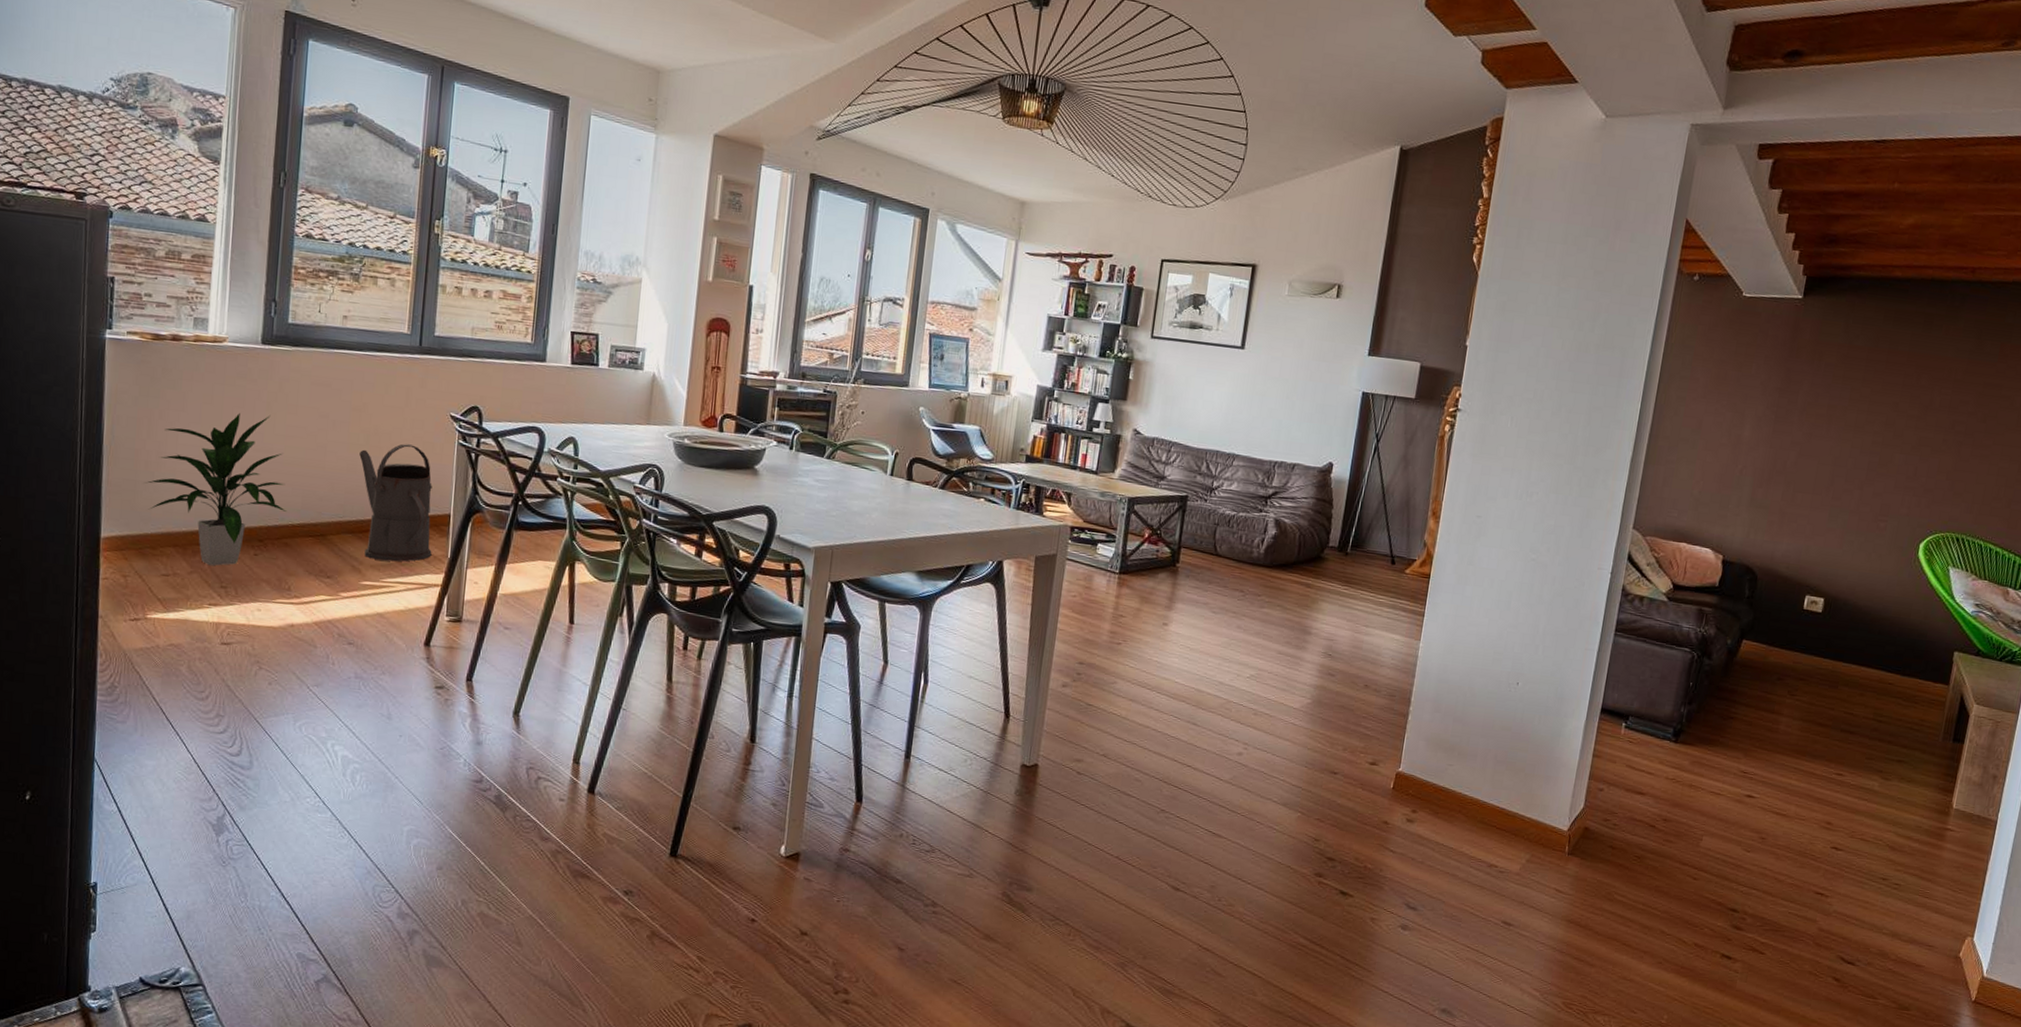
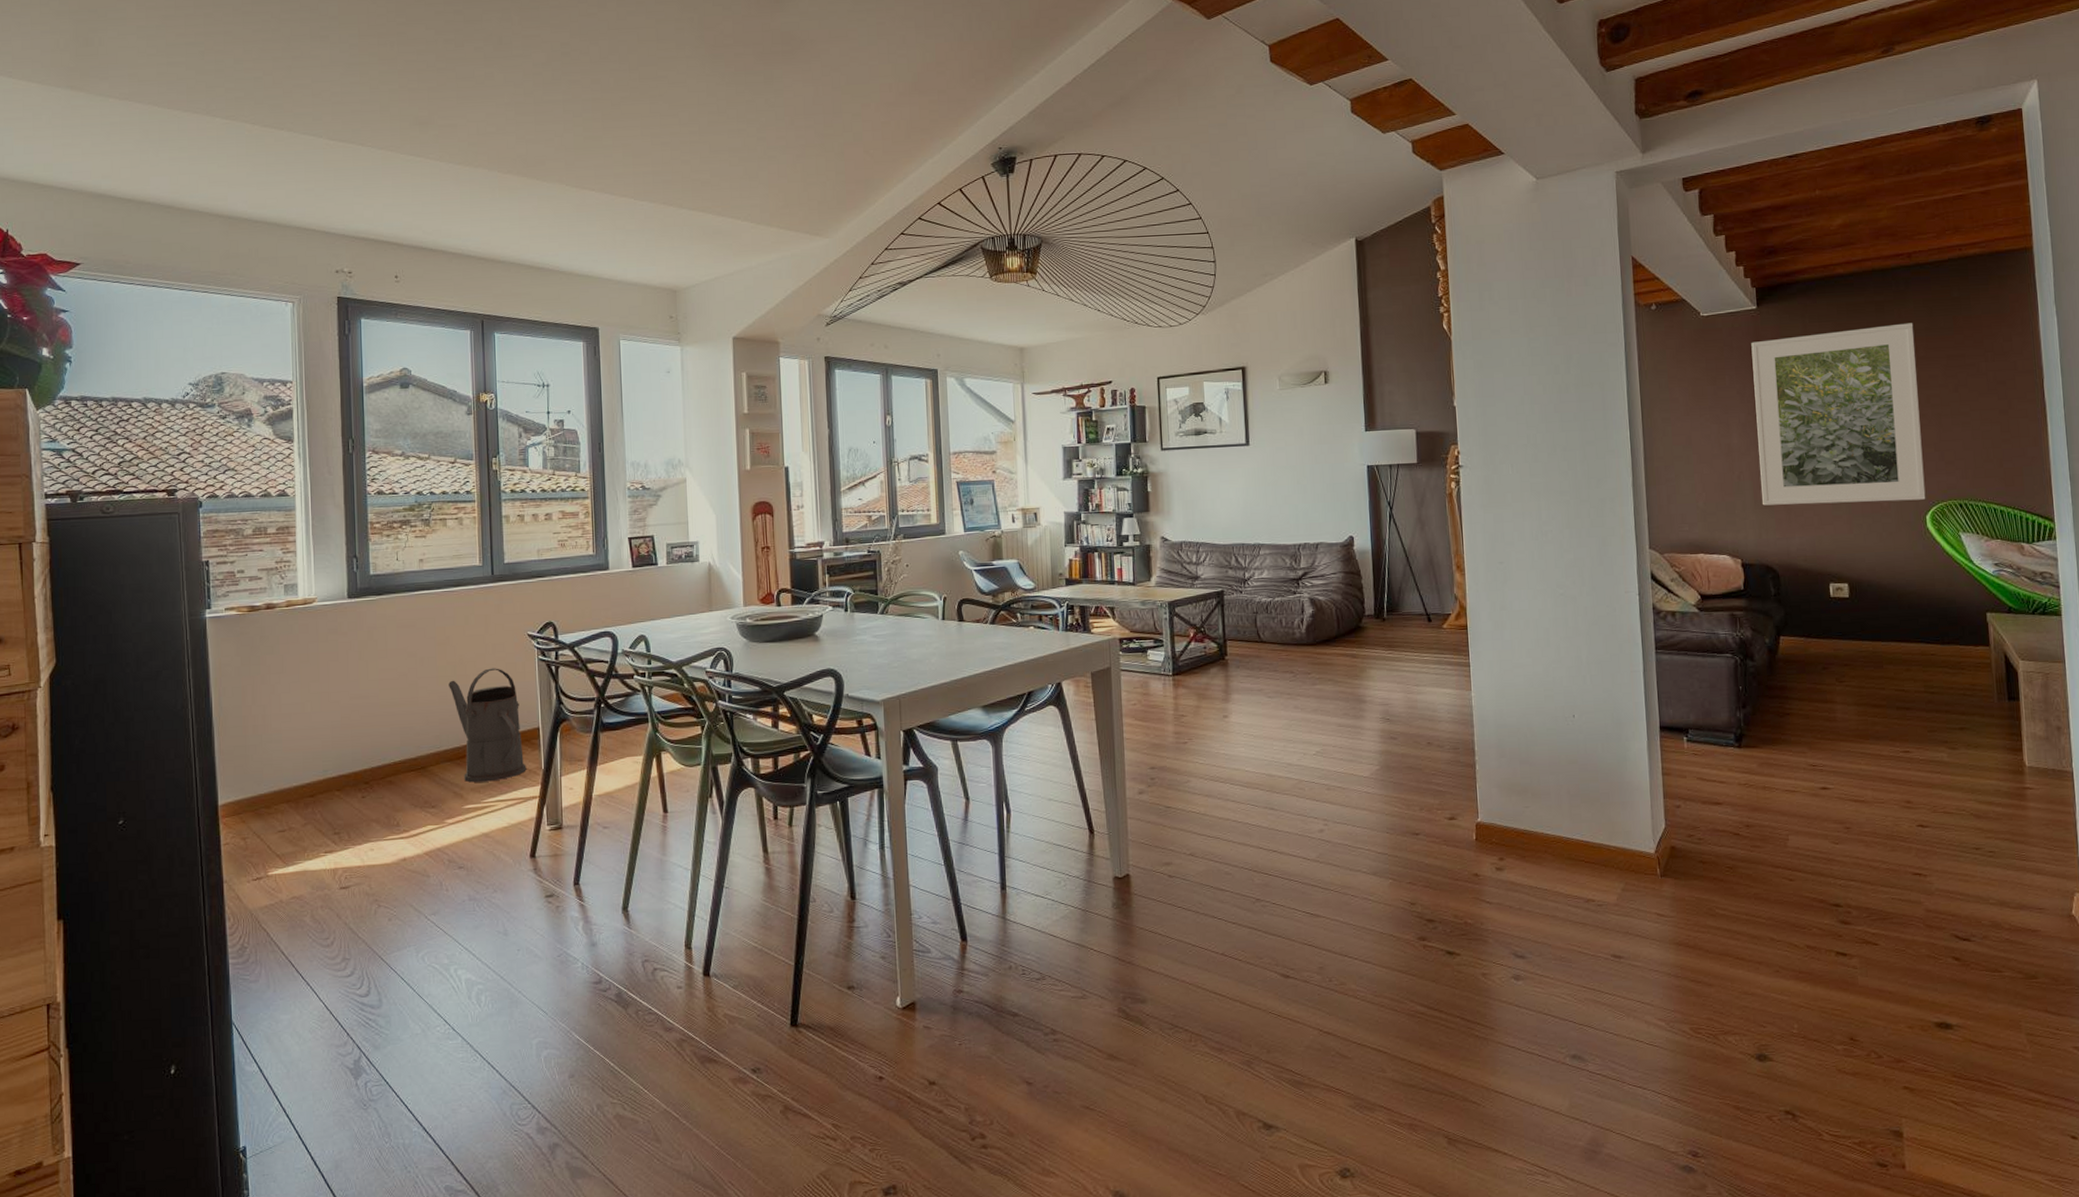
indoor plant: present [145,412,287,566] -> none [254,662,388,815]
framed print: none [1758,333,1959,527] -> present [1751,323,1926,506]

